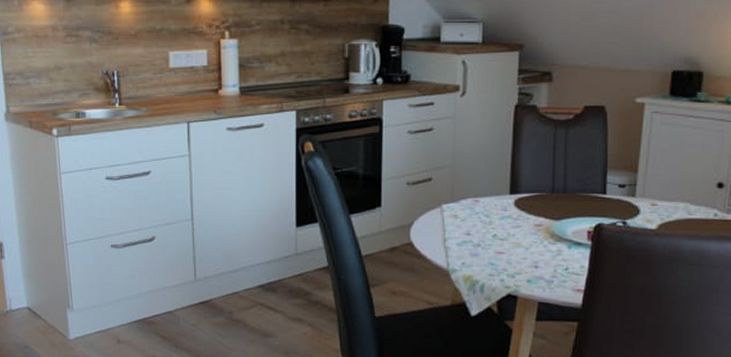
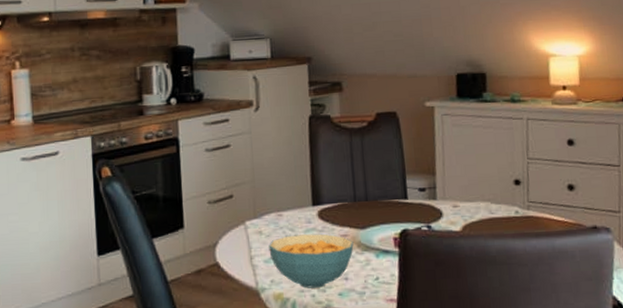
cereal bowl: none [463,221,547,273] -> present [268,234,354,288]

